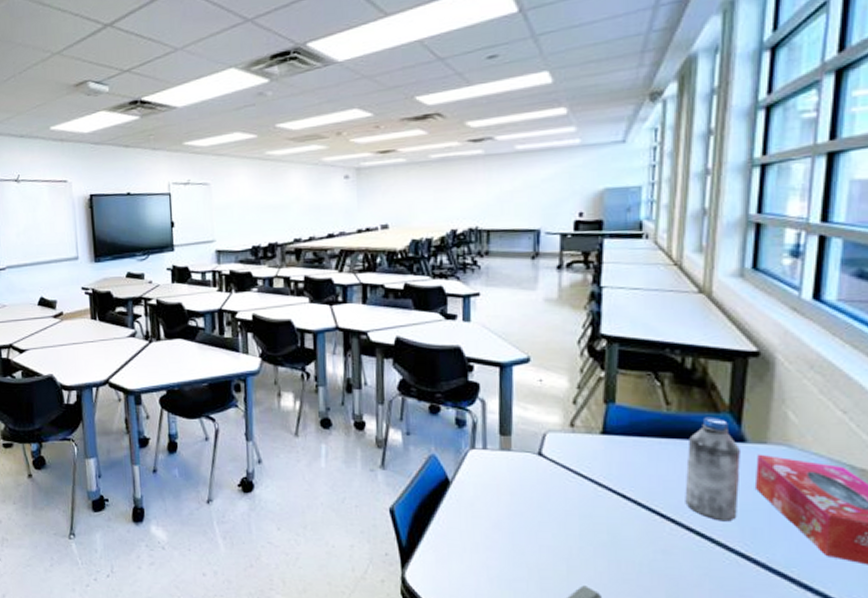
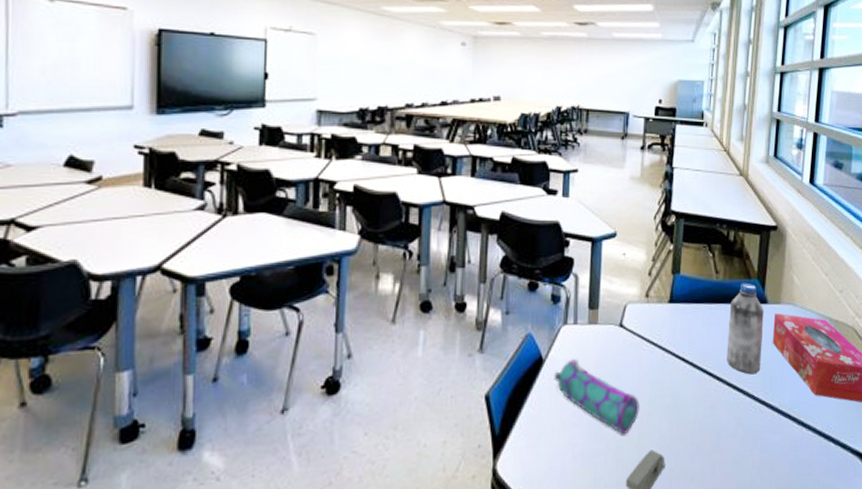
pencil case: none [463,484,567,566] -> present [554,359,640,435]

